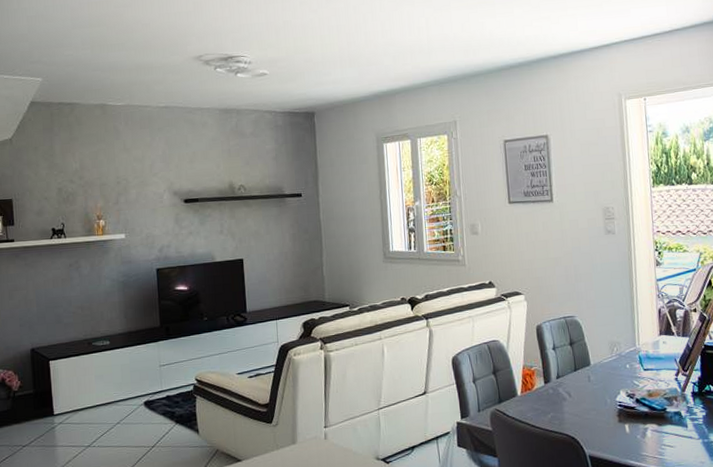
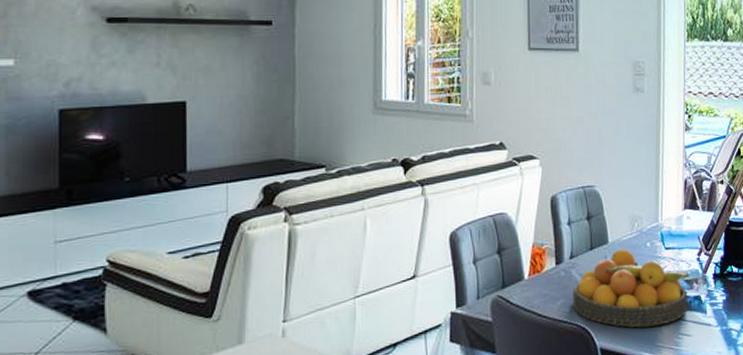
fruit bowl: none [561,370,669,439] -> present [573,248,690,328]

